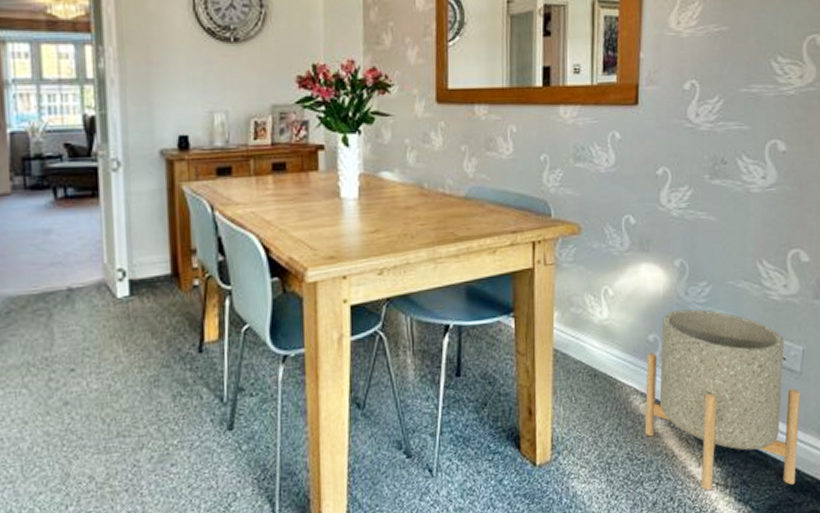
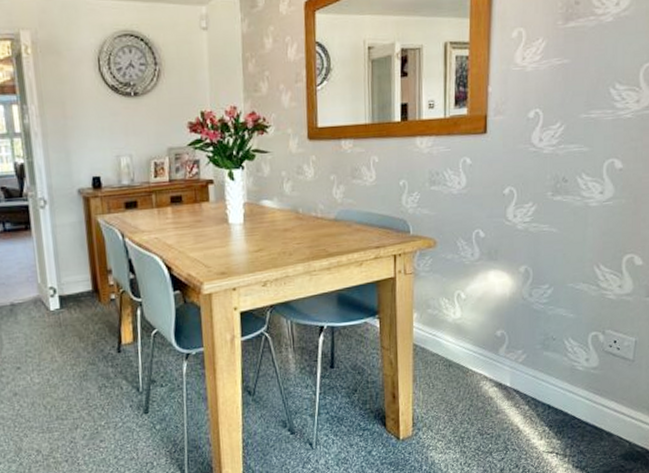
planter: present [644,309,801,491] -> none [493,308,633,459]

